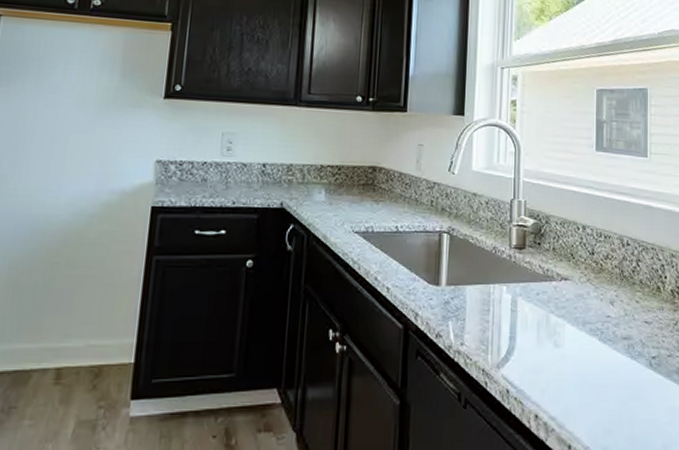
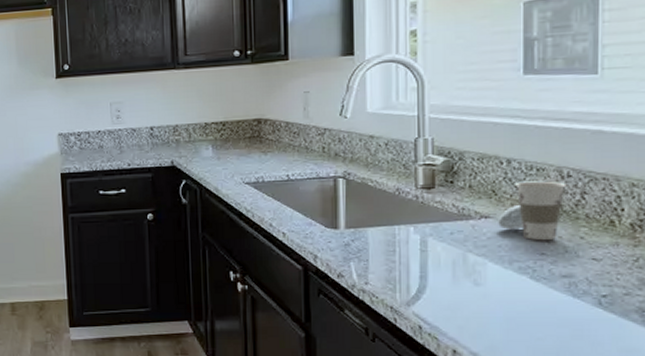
cup: none [575,247,626,304] -> present [498,181,567,241]

